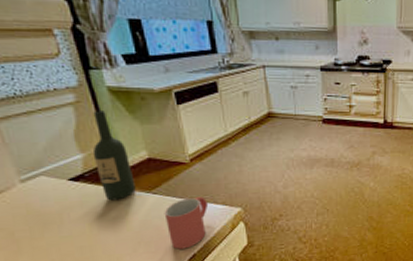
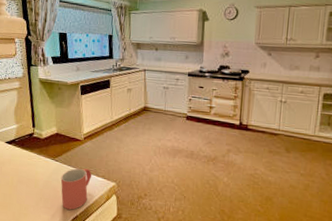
wine bottle: present [92,111,136,201] -> none [23,95,46,163]

